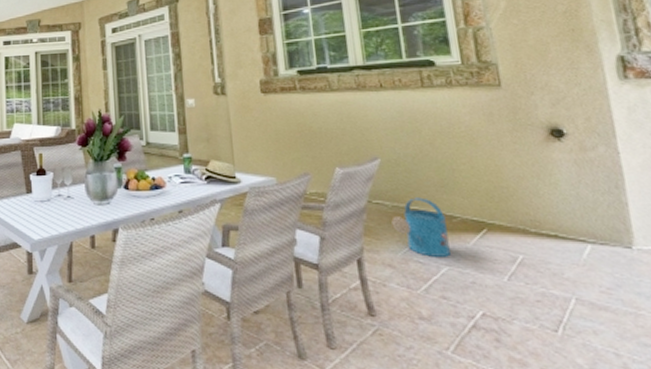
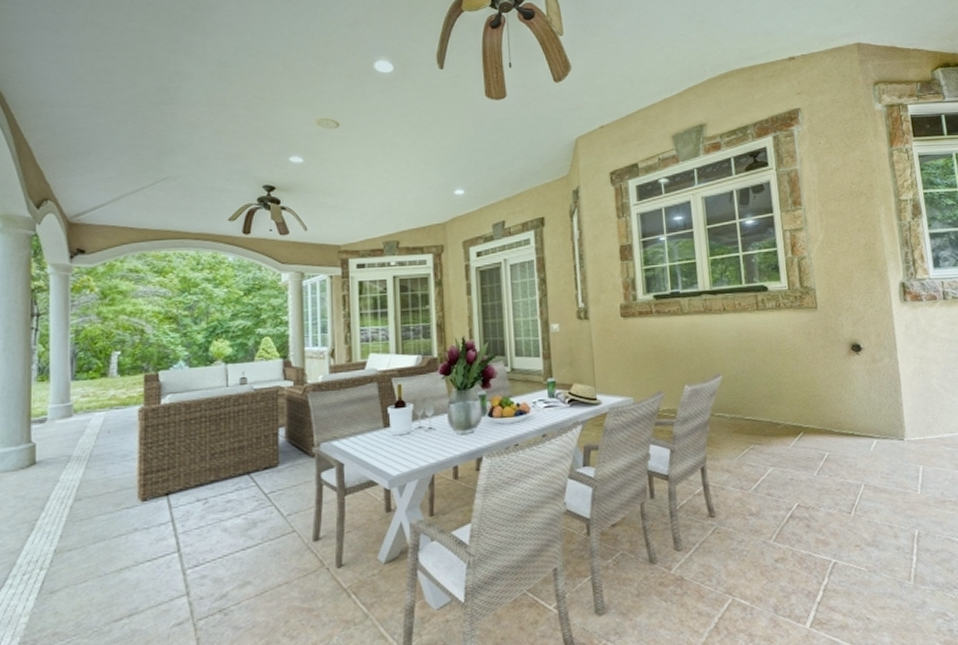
watering can: present [391,197,451,257] -> none [730,408,775,460]

